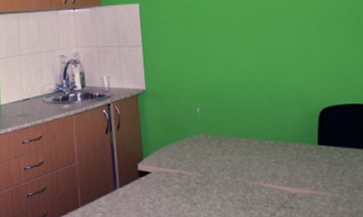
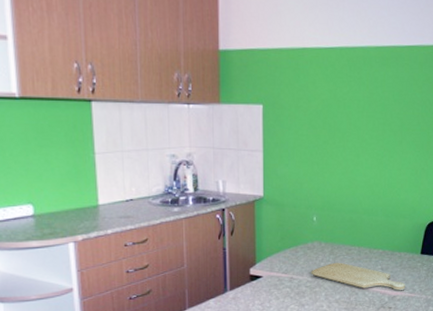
chopping board: none [199,155,306,187] -> present [311,262,405,290]

